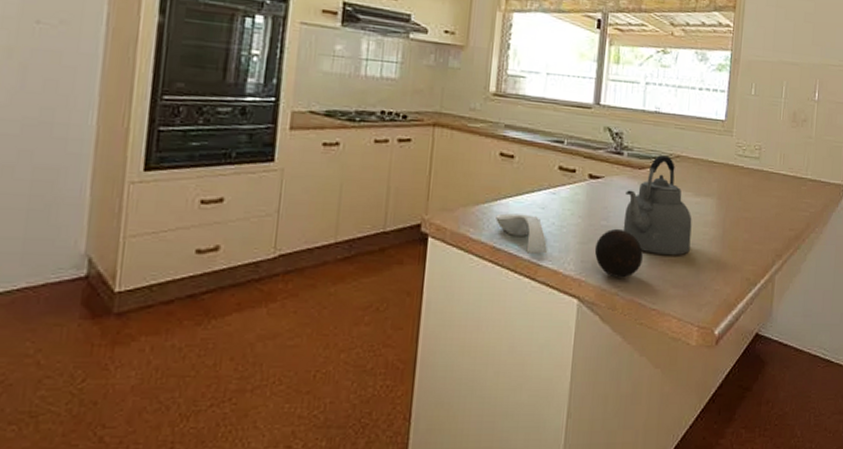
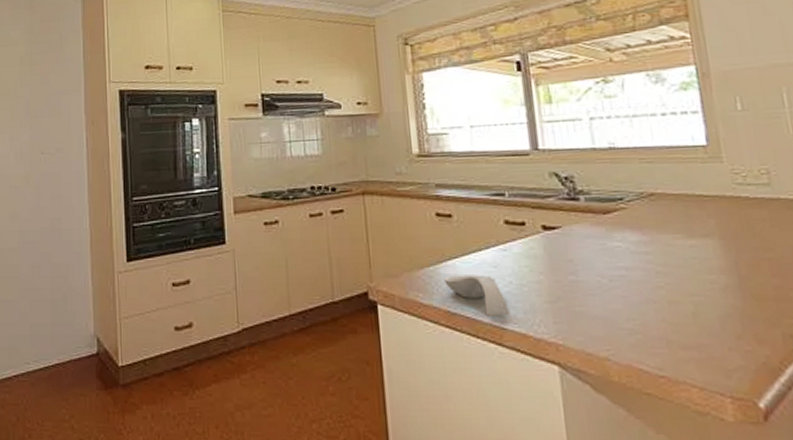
decorative ball: present [594,228,643,278] -> none [566,283,633,340]
kettle: present [623,155,692,256] -> none [592,195,696,311]

